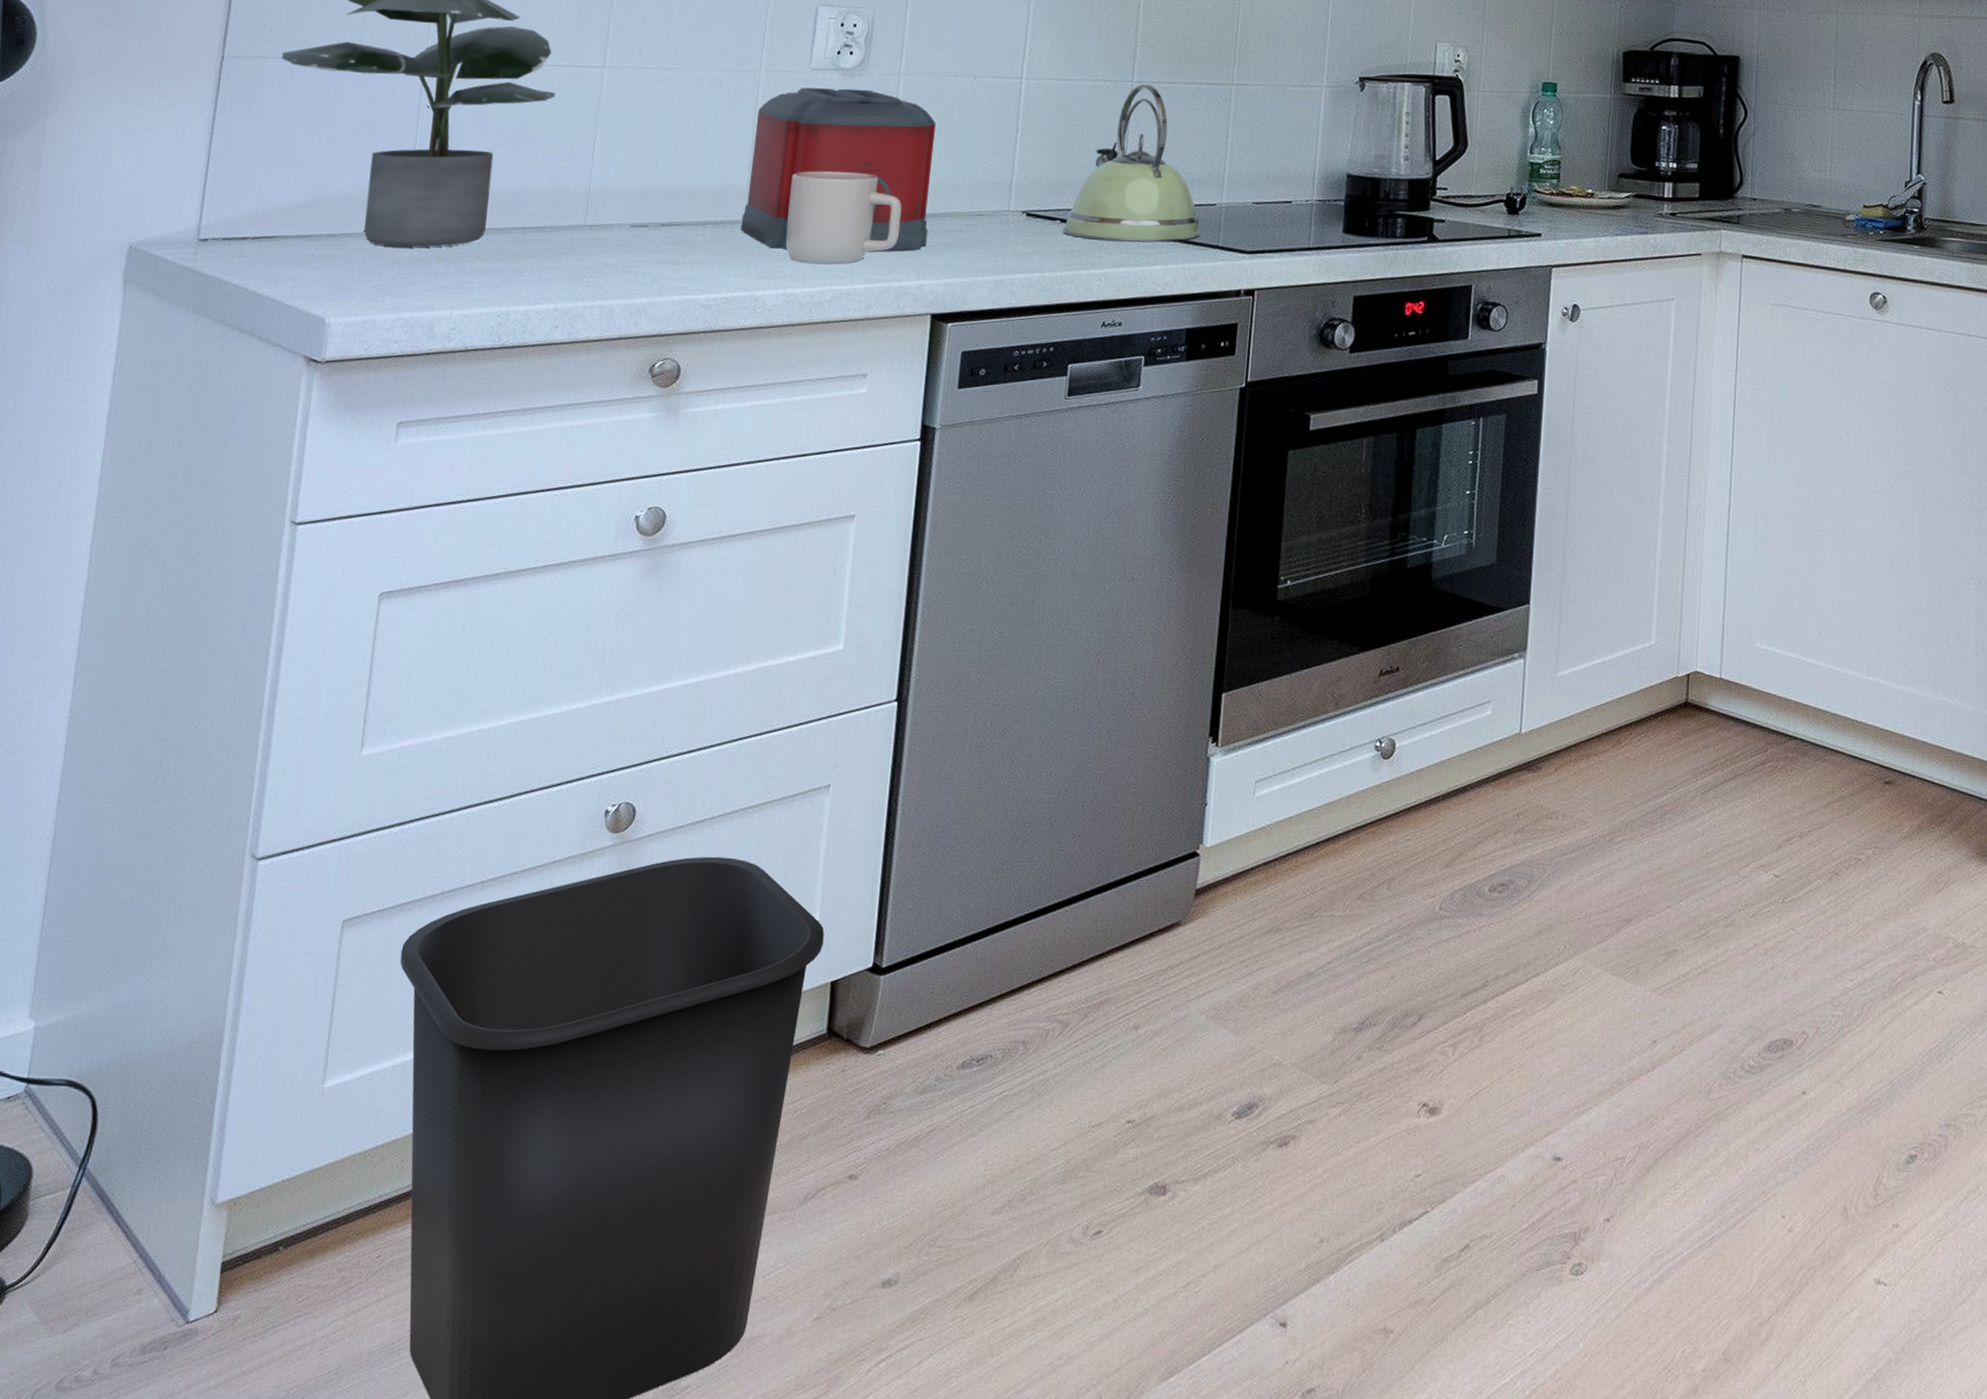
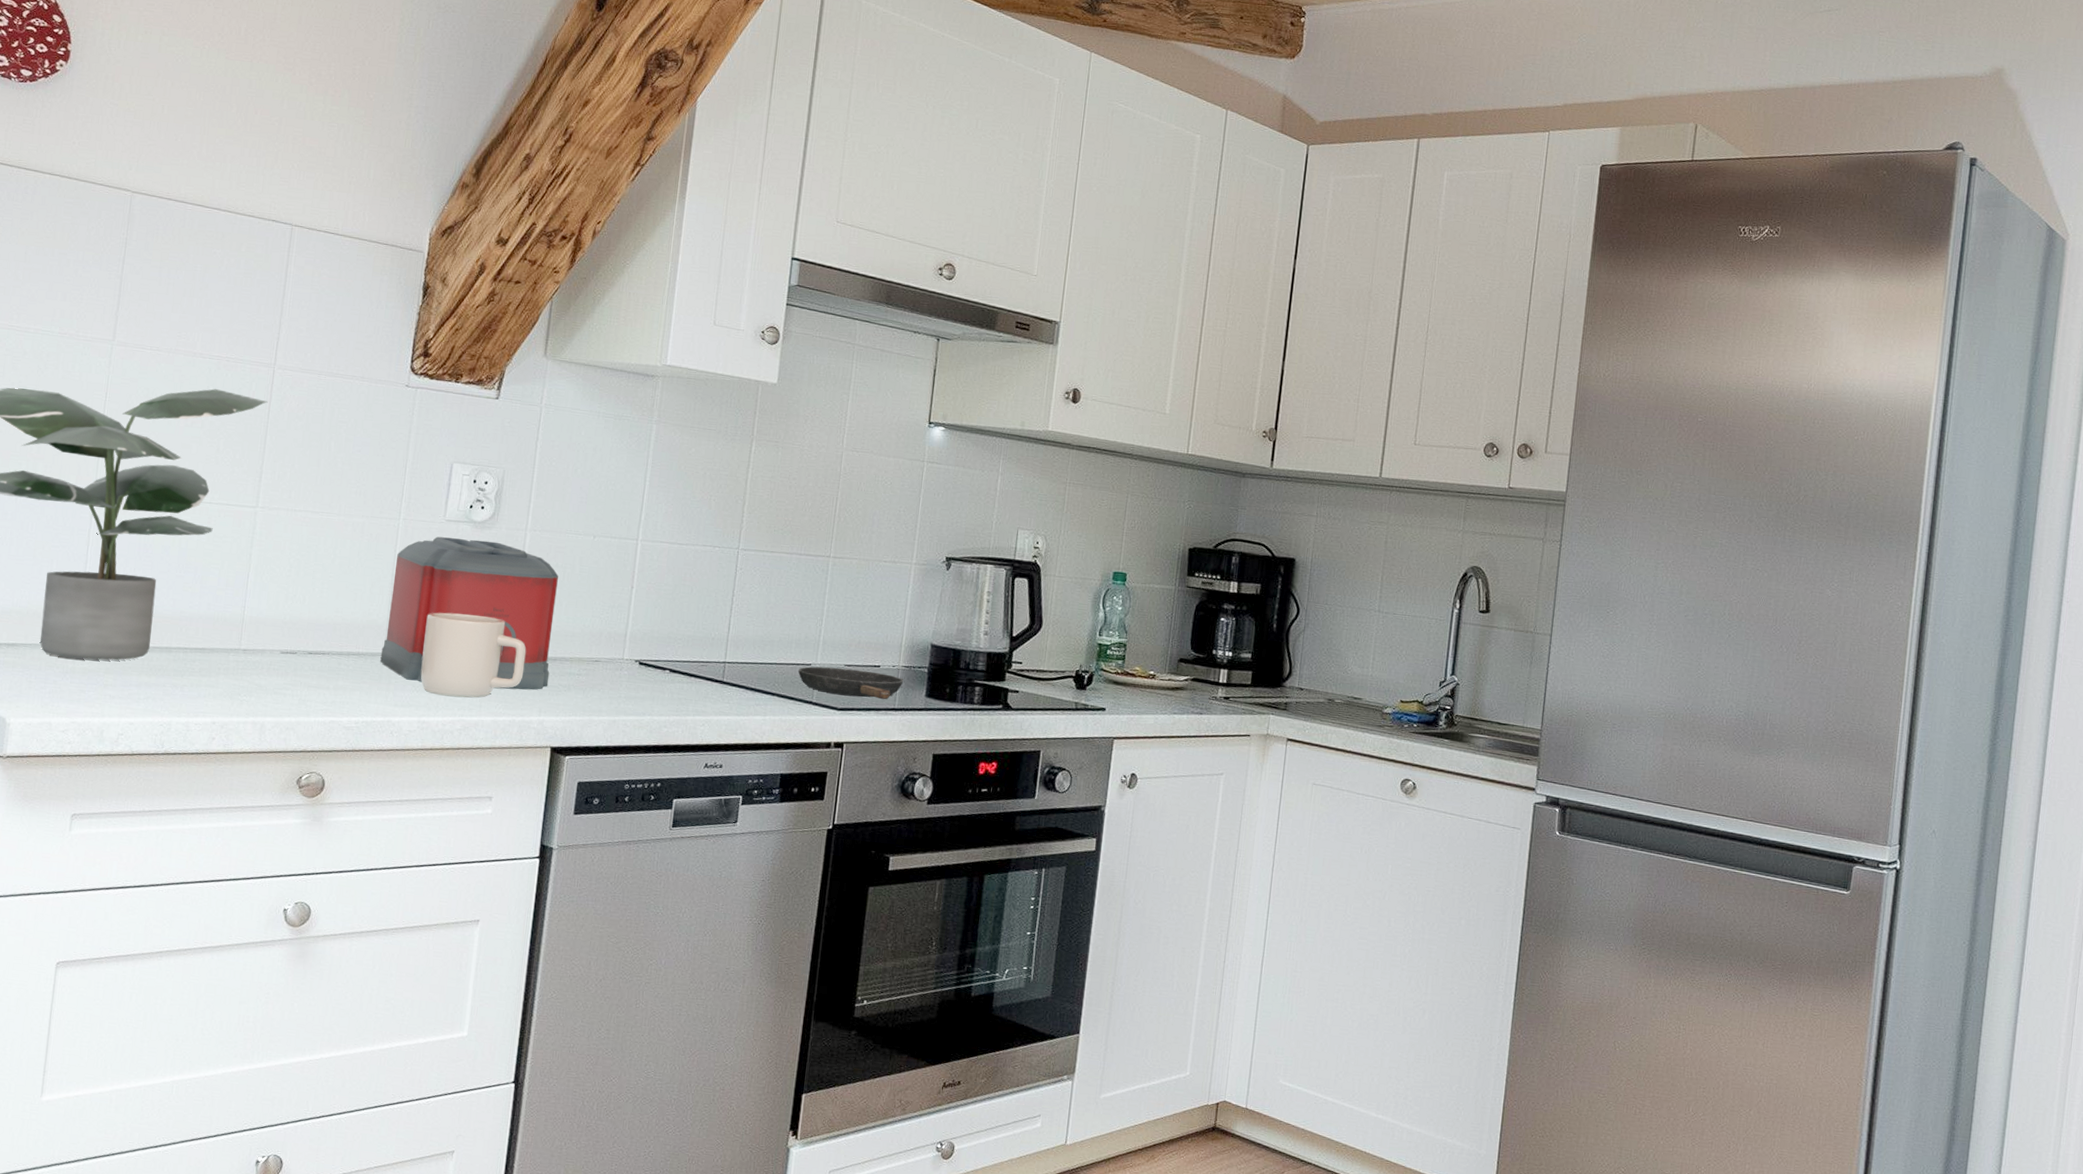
kettle: present [1062,84,1201,243] -> none [671,552,796,696]
frying pan: none [1201,206,1319,239] -> present [797,666,904,700]

